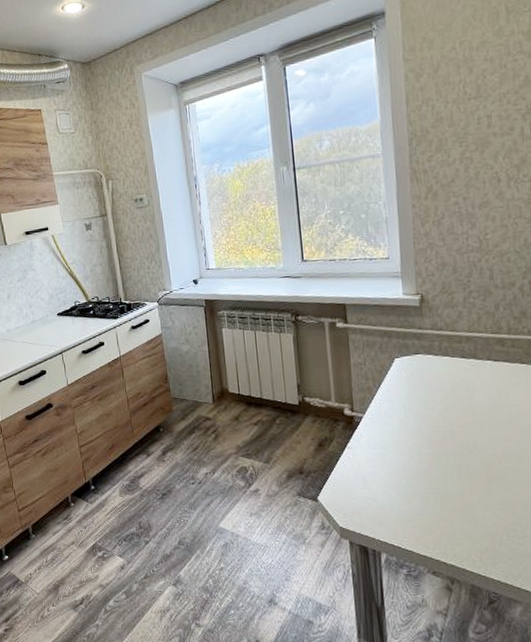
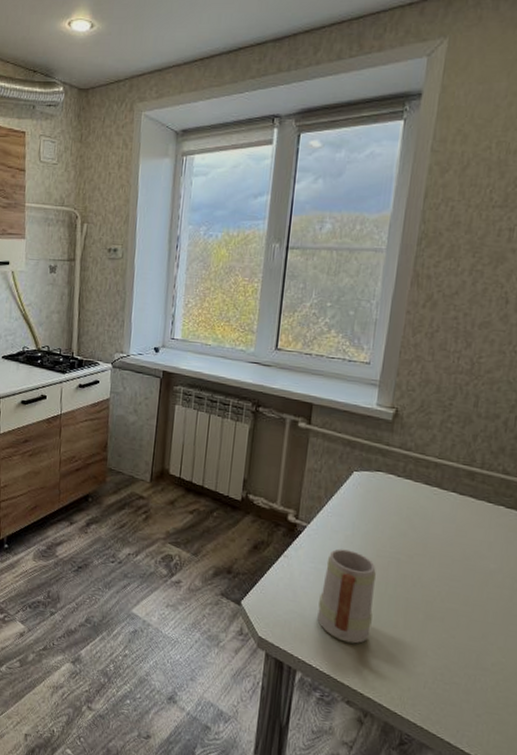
mug: none [387,431,440,517] -> present [317,549,376,644]

